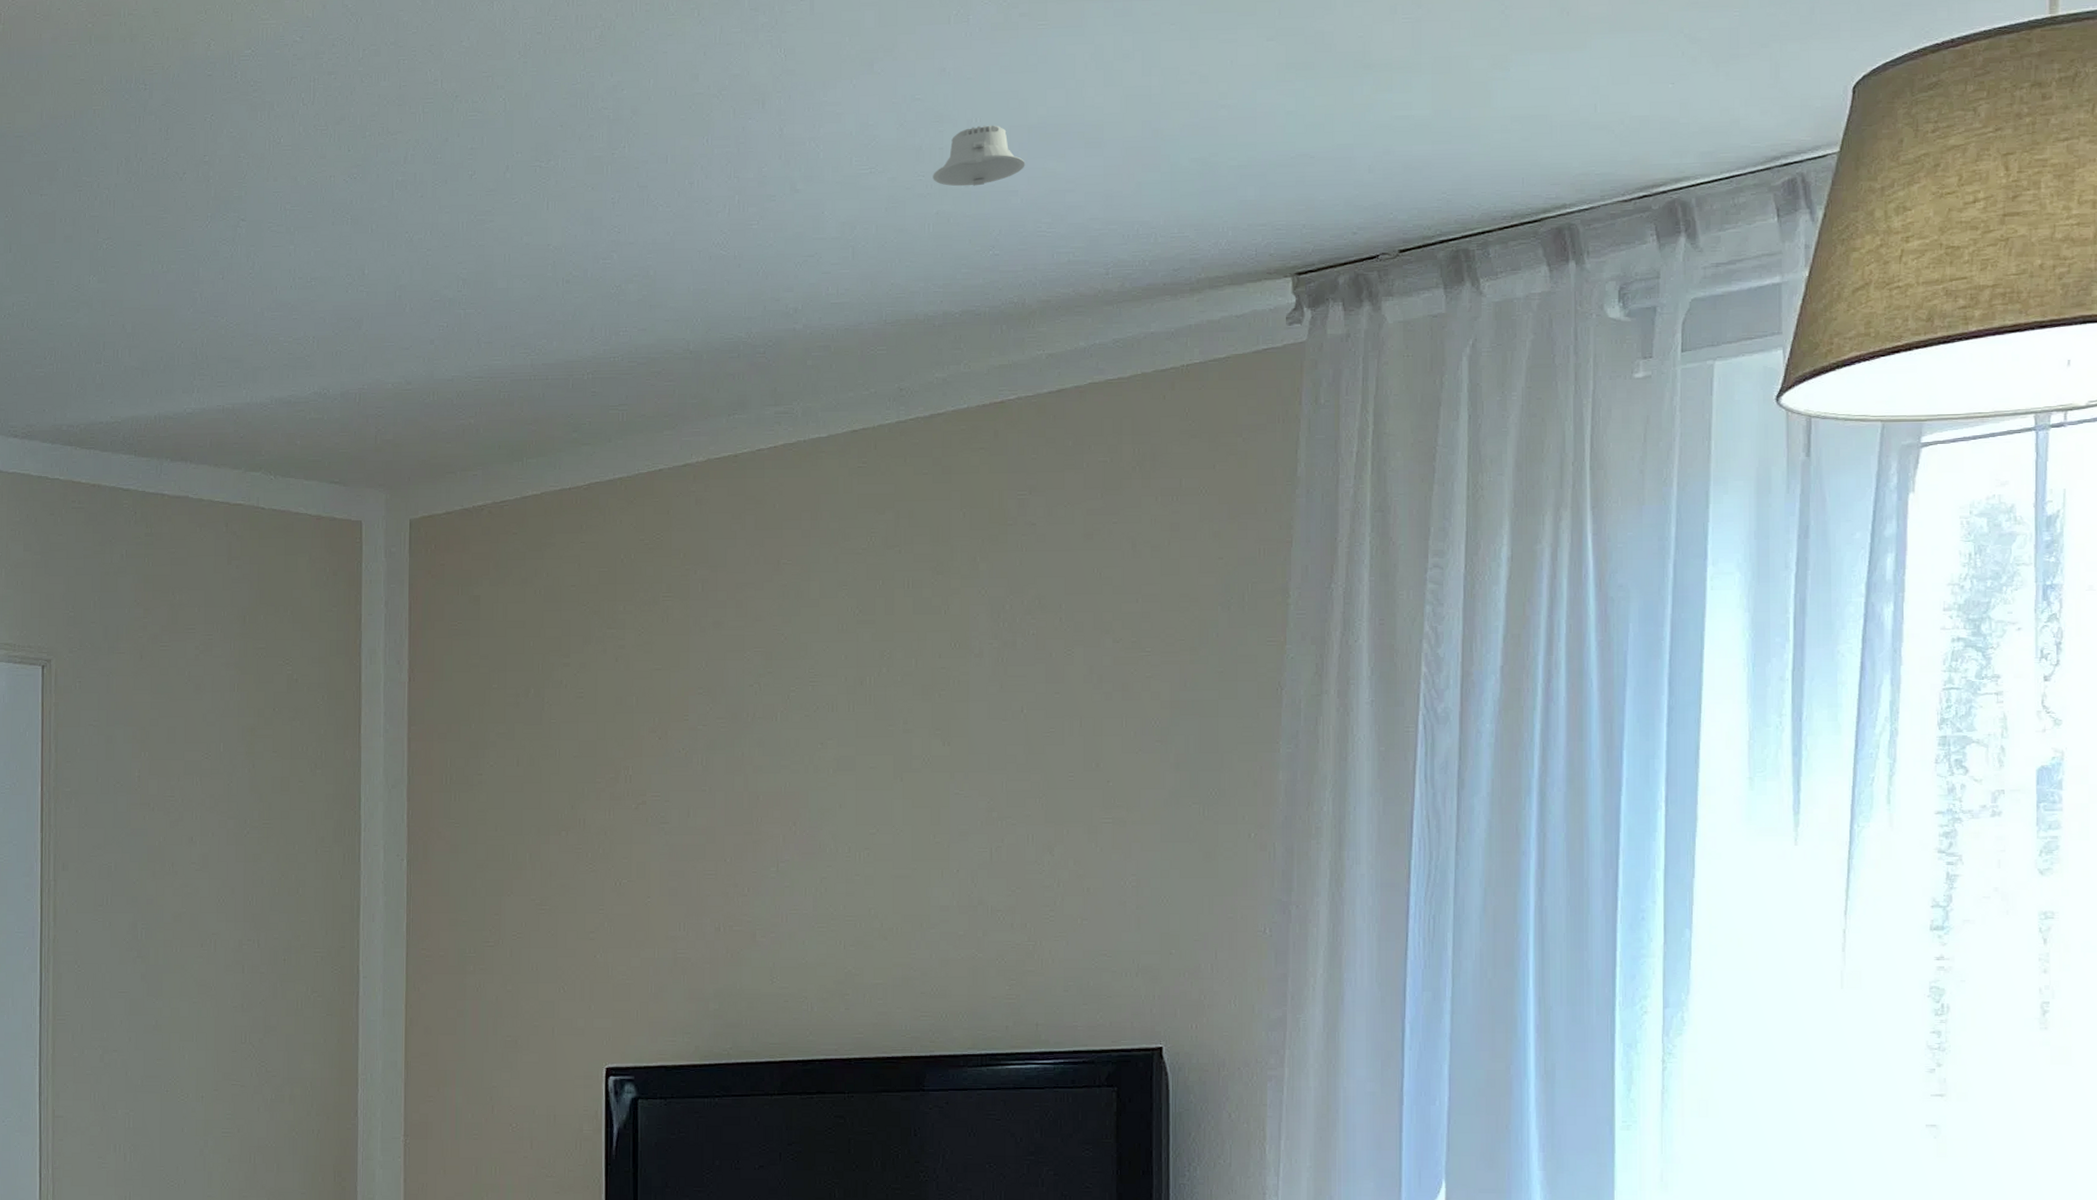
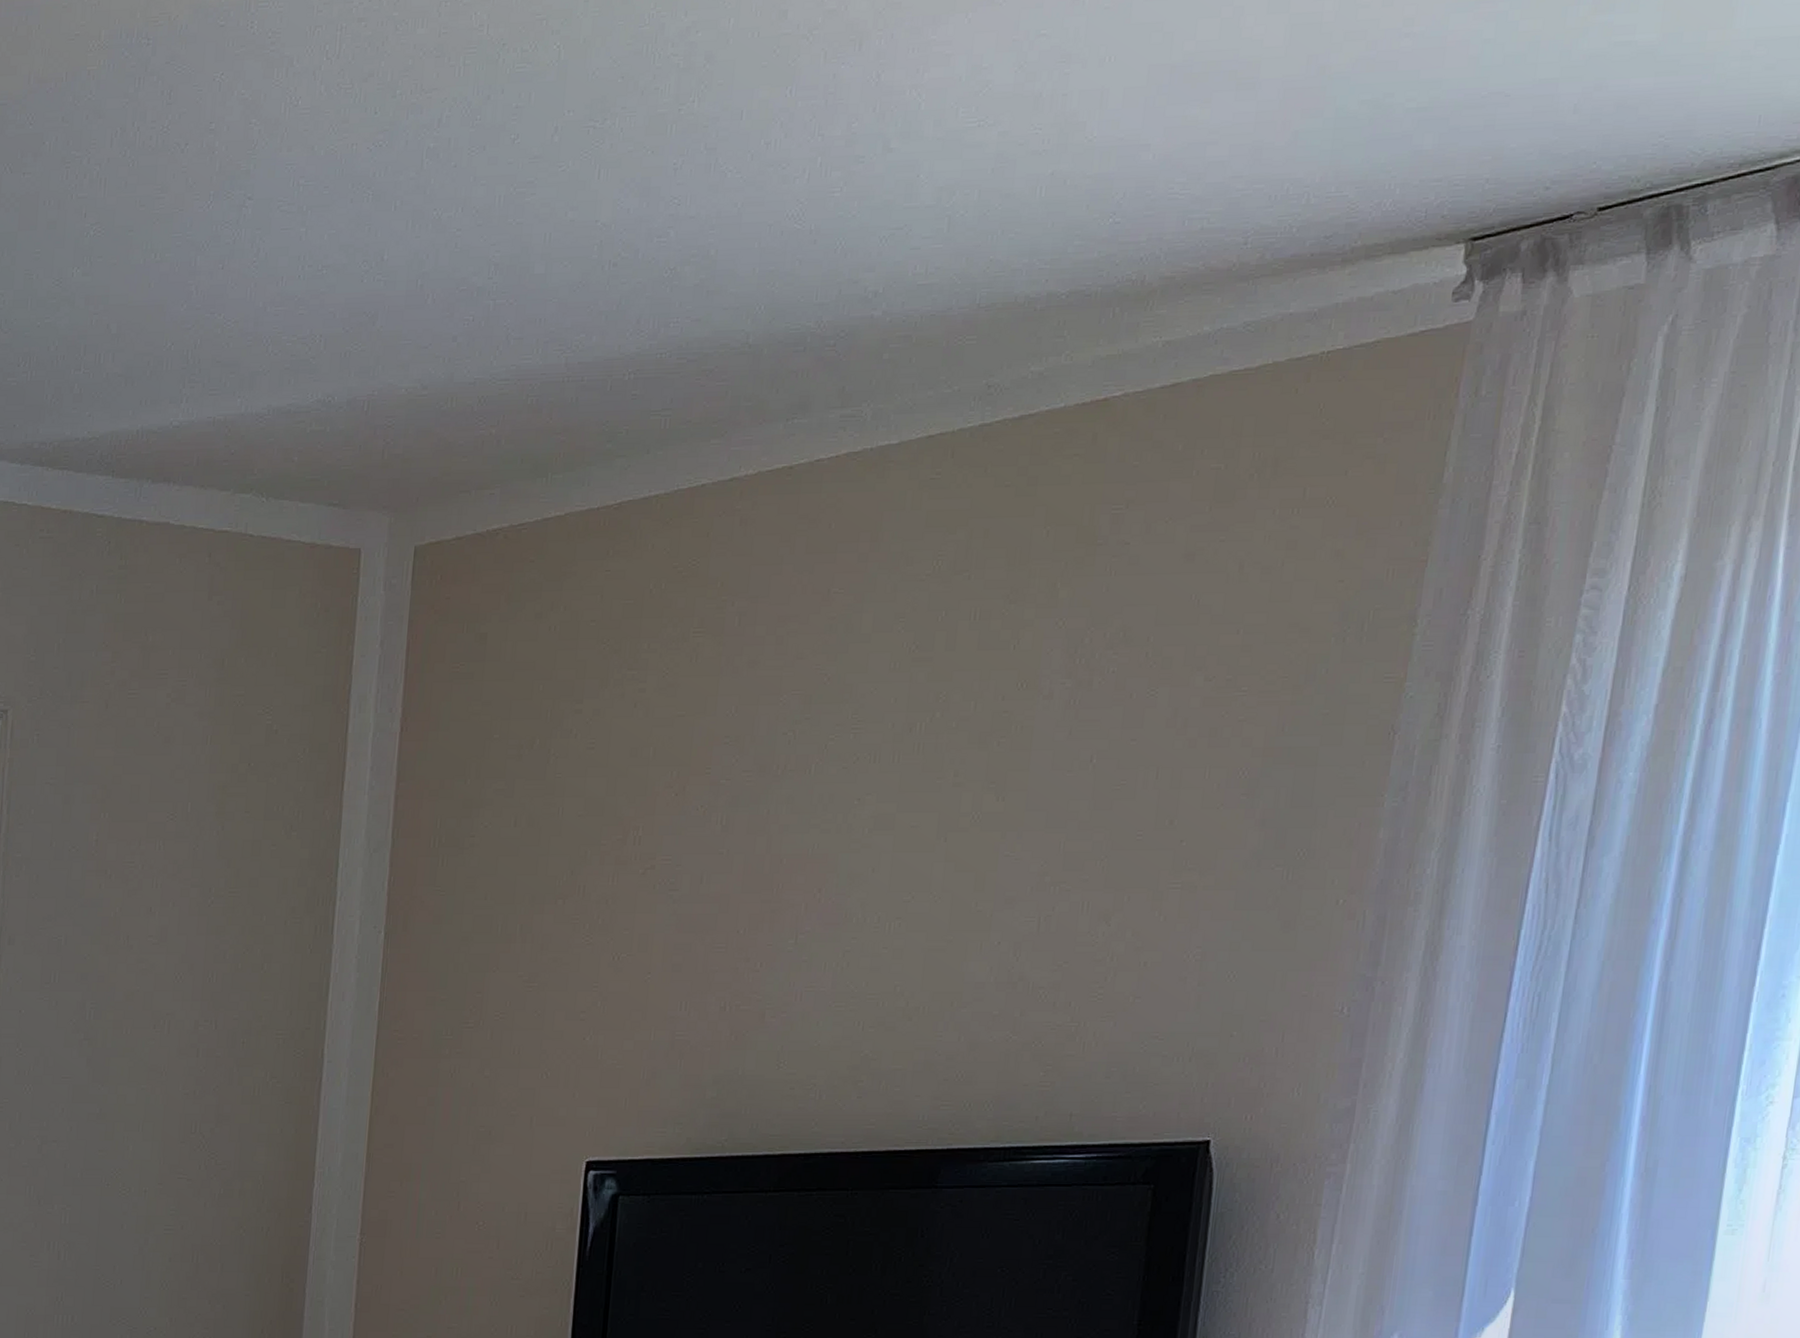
recessed light: present [933,125,1025,187] -> none [1051,64,1163,141]

